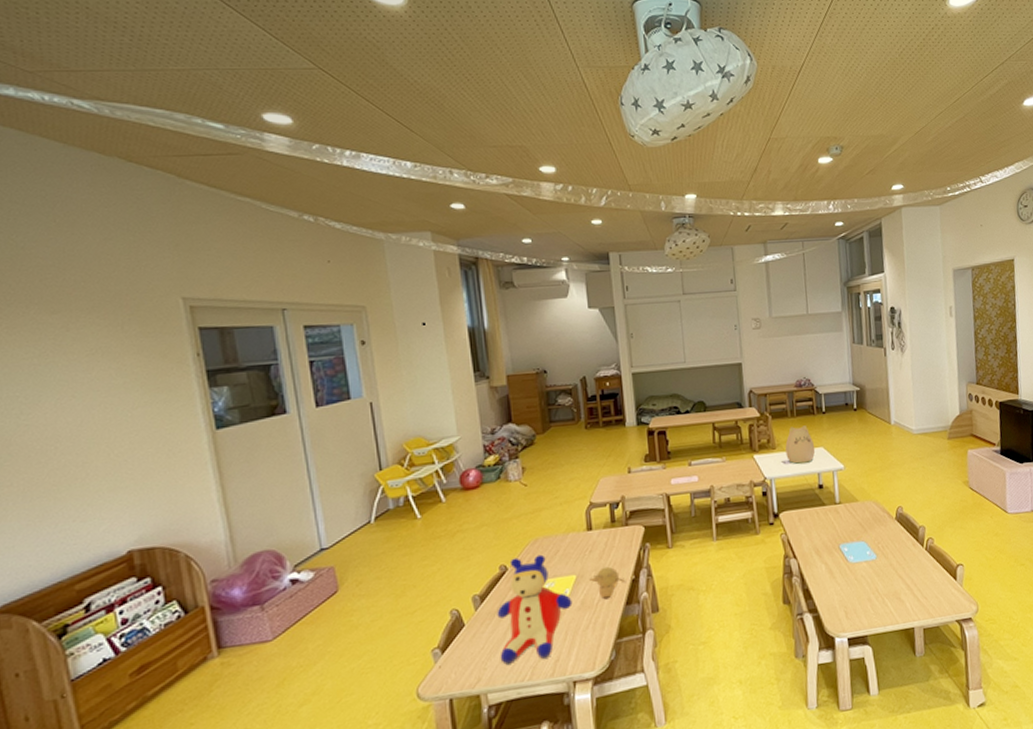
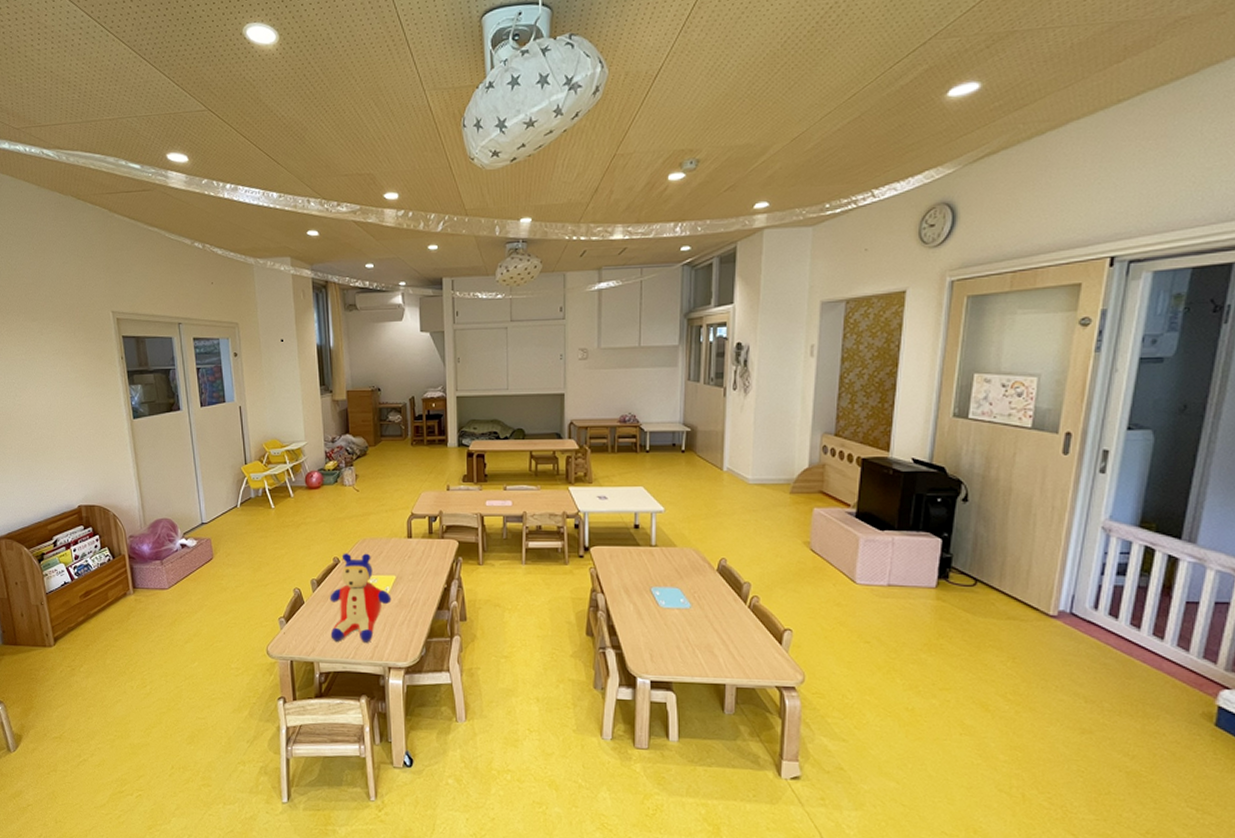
toy animal: present [589,566,625,600] -> none [407,572,438,602]
plush toy: present [785,425,816,464] -> none [603,462,635,501]

